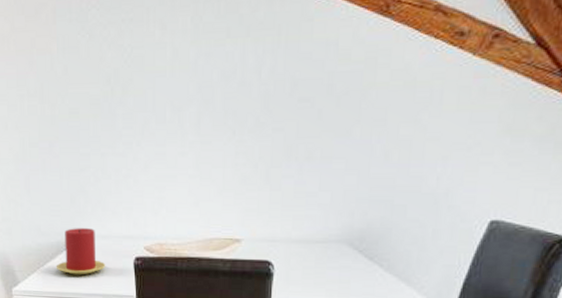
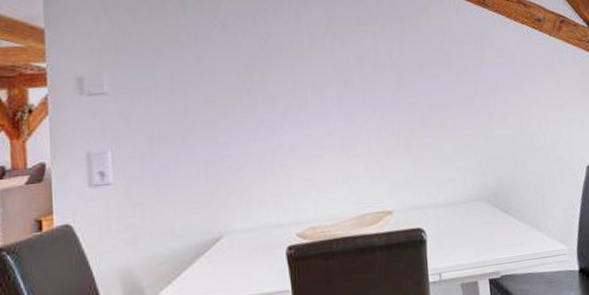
candle: present [55,228,106,275] -> none [195,222,255,280]

